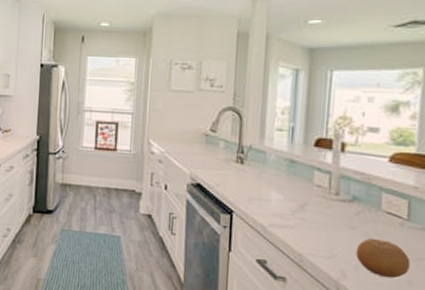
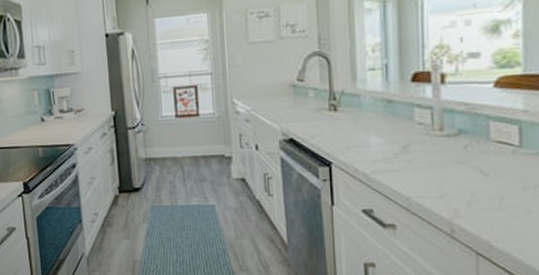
fruit: present [356,238,410,279] -> none [467,170,527,210]

